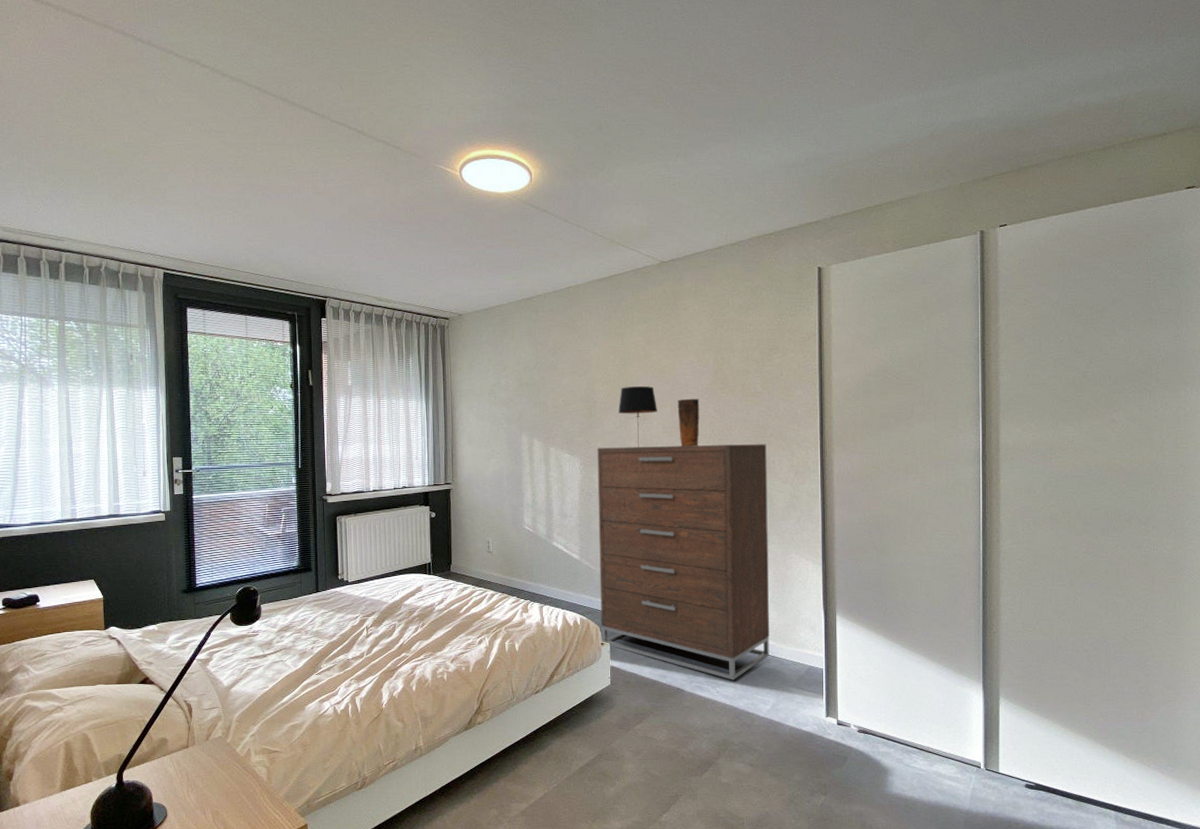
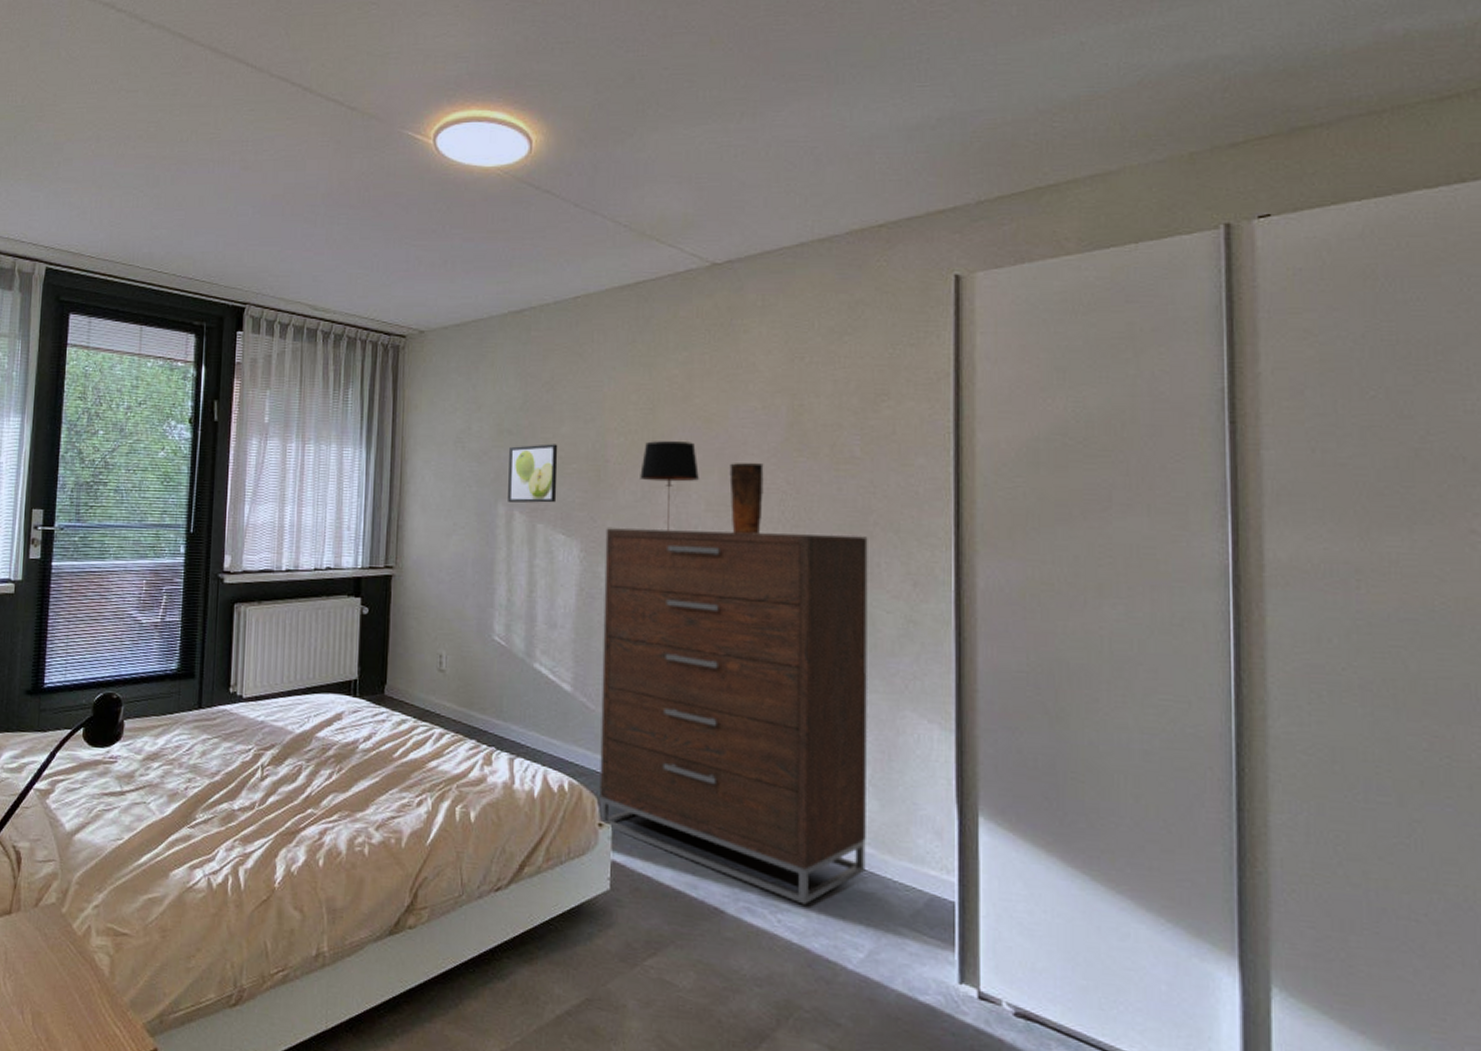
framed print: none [528,391,563,433] -> present [508,444,558,503]

